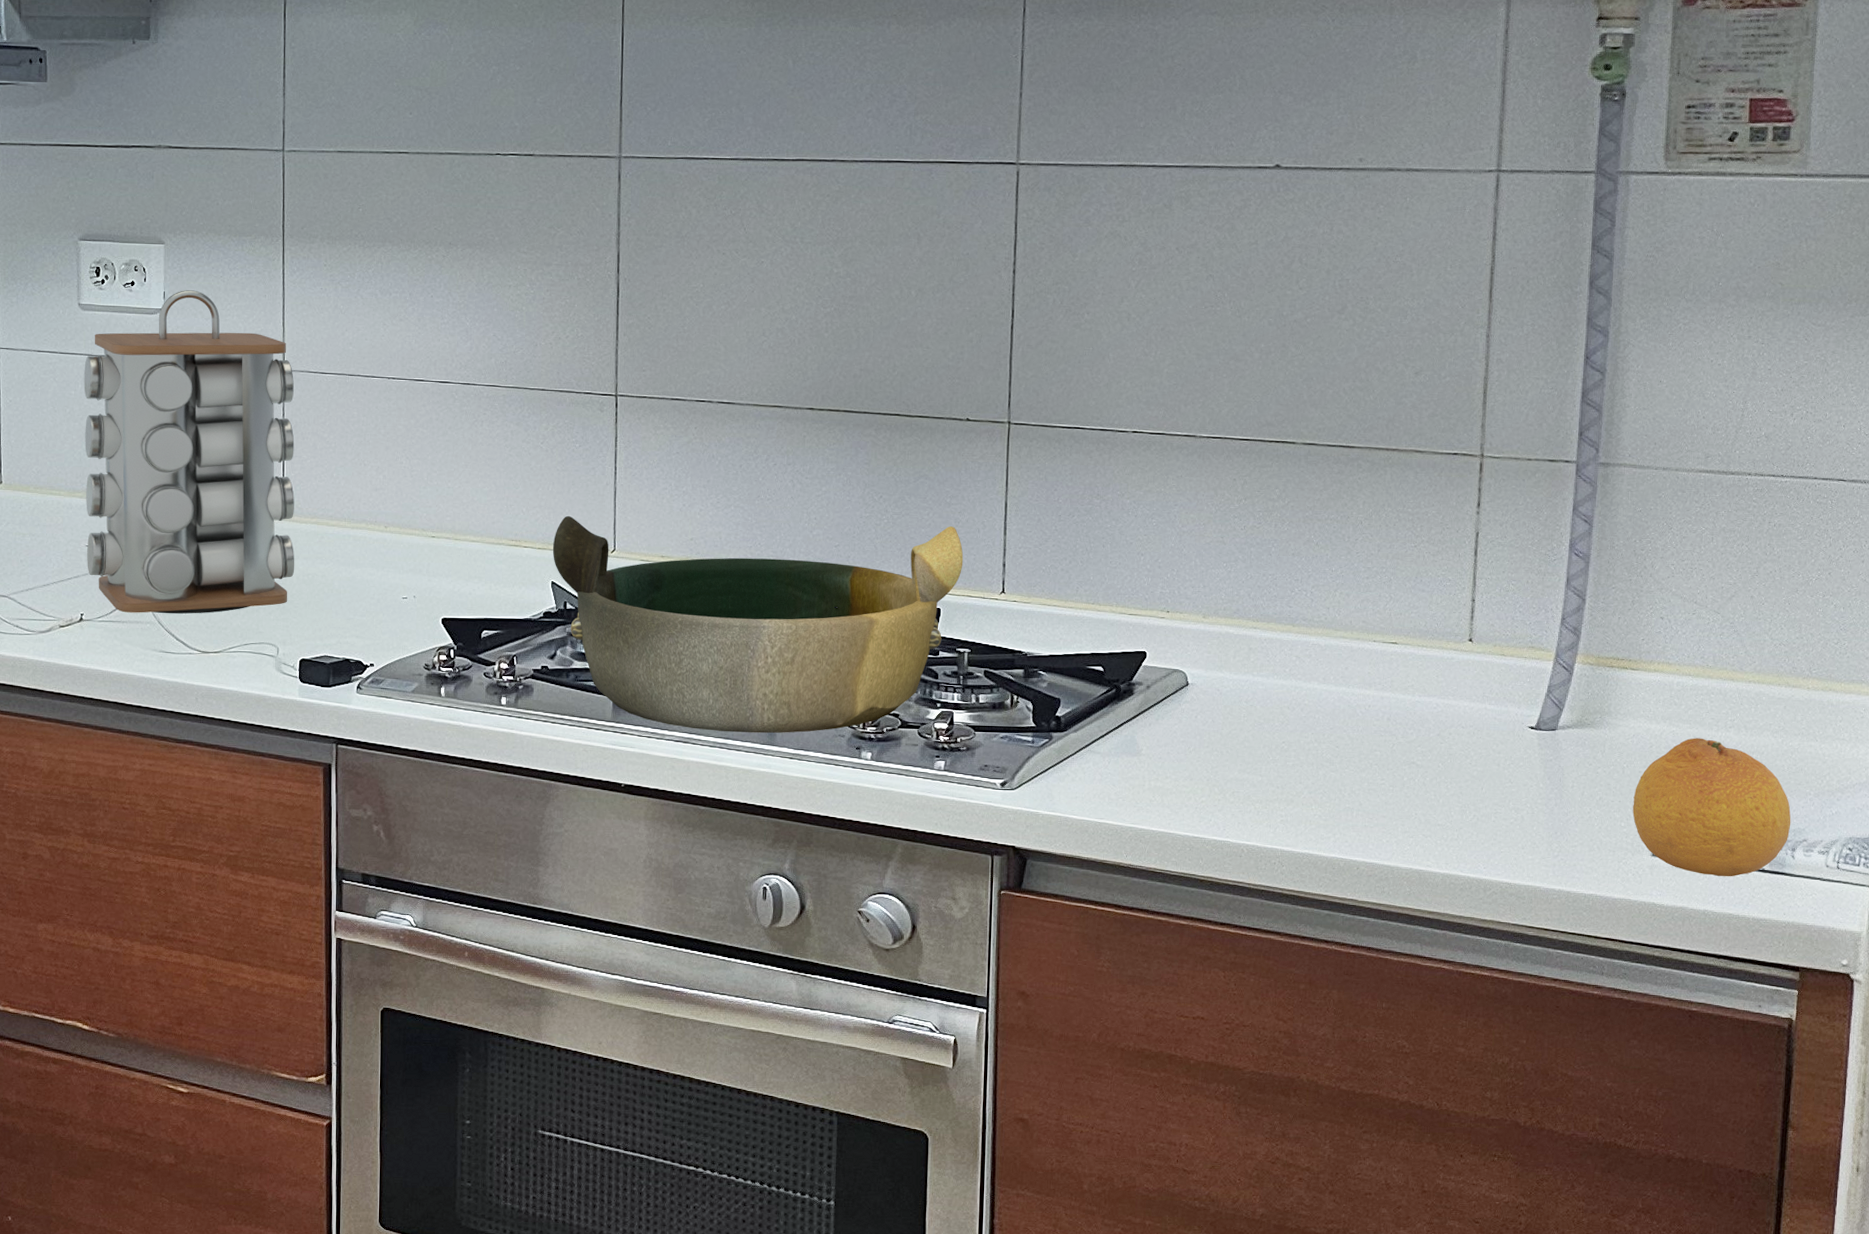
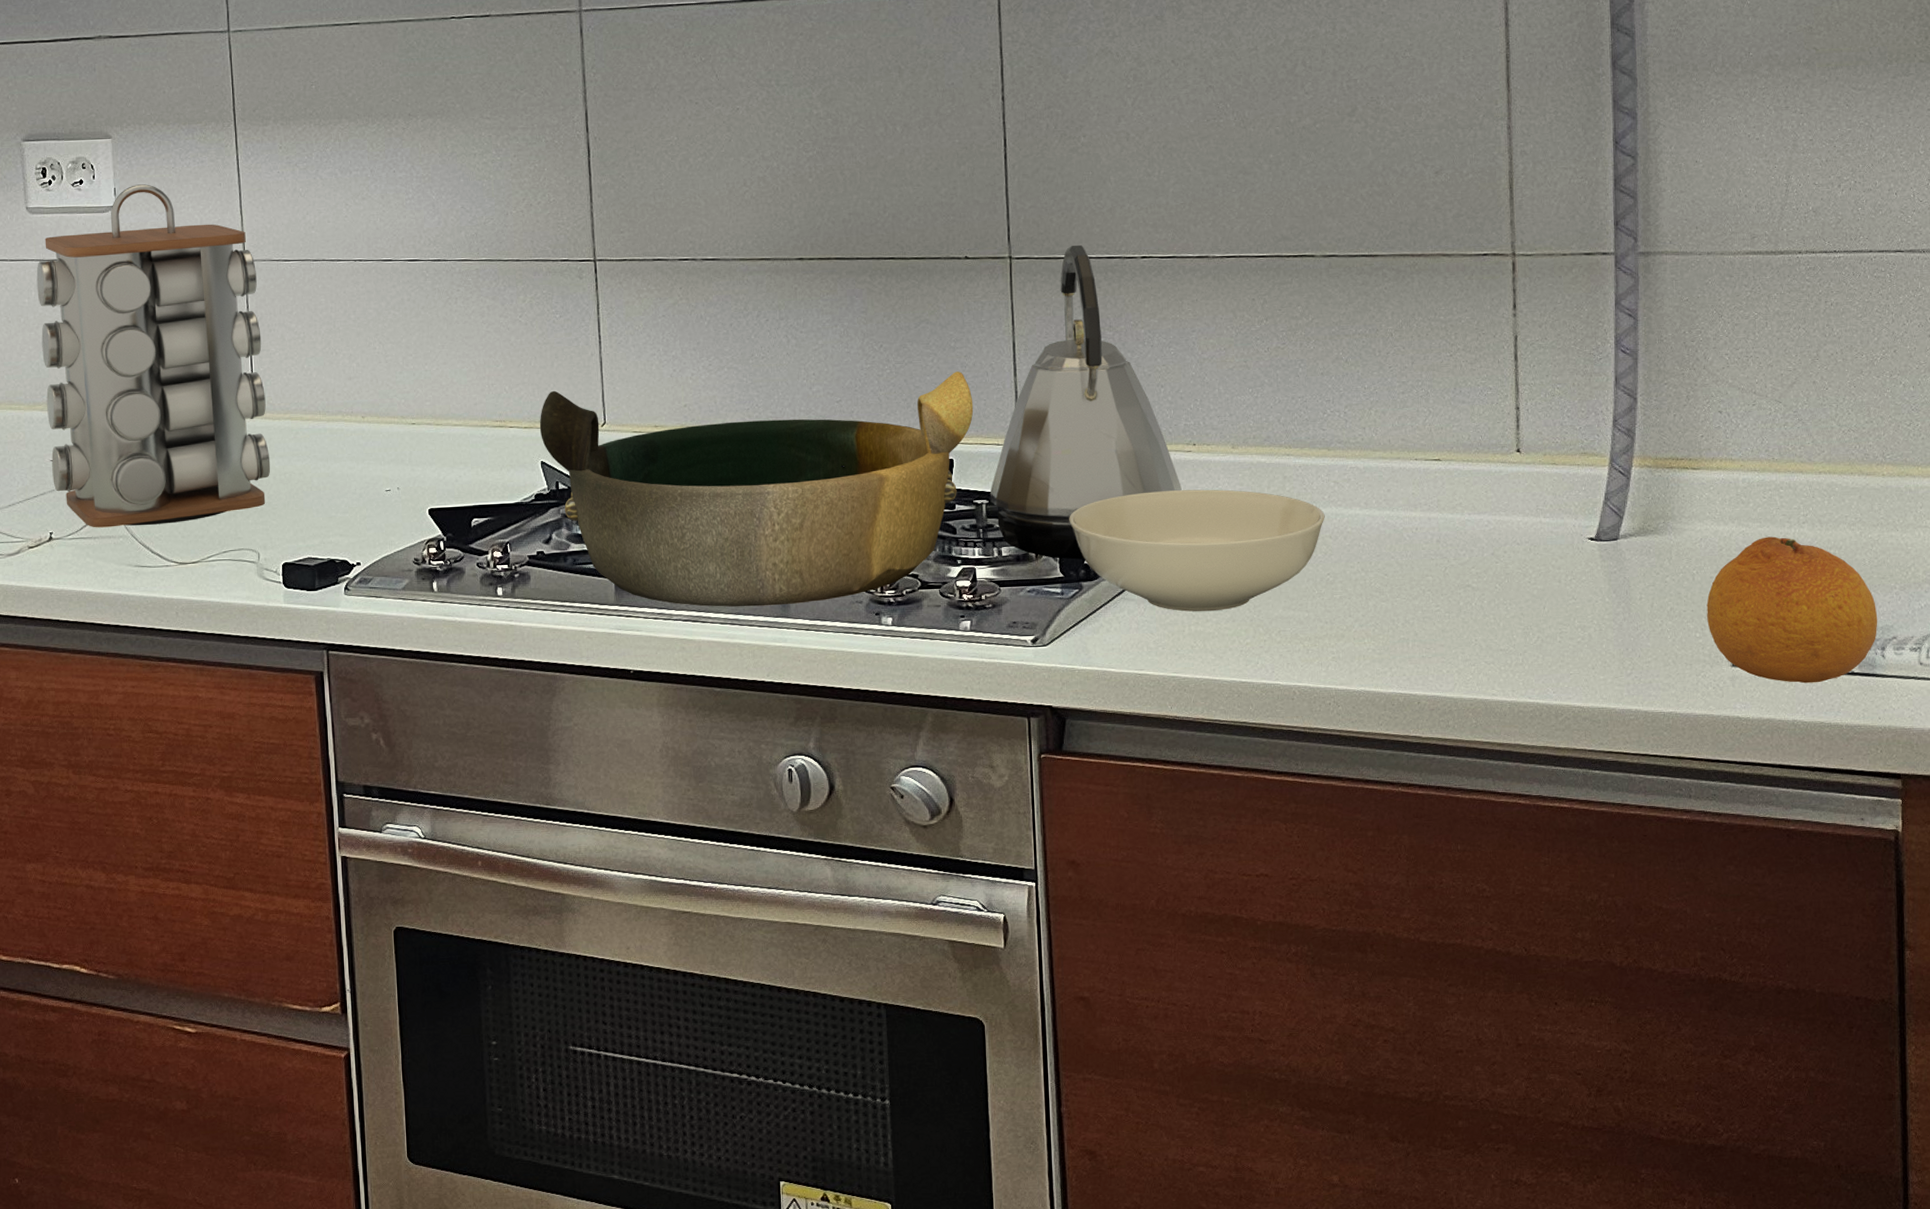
kettle: none [972,415,1153,711] -> present [989,244,1182,560]
bowl: none [1045,653,1285,769] -> present [1069,489,1325,612]

